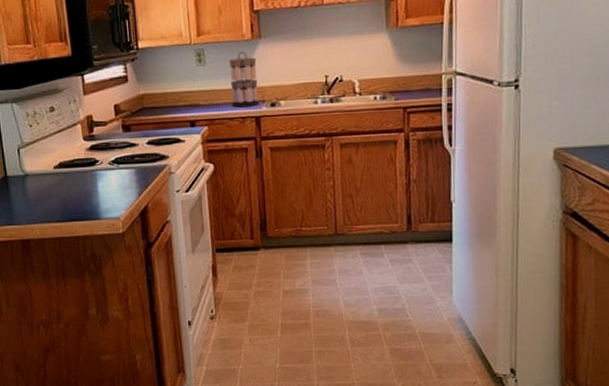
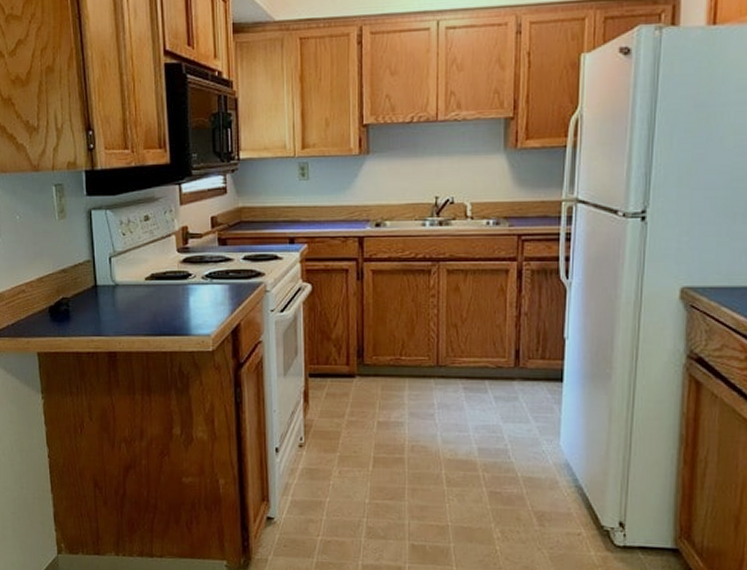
spice rack: present [229,51,259,108] -> none [334,166,363,226]

